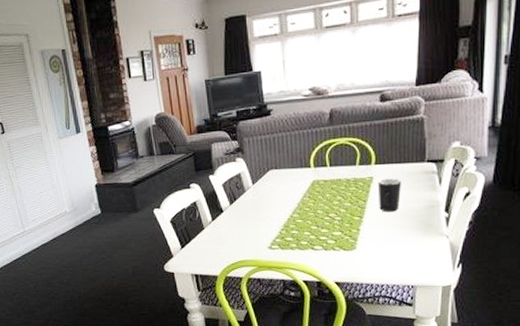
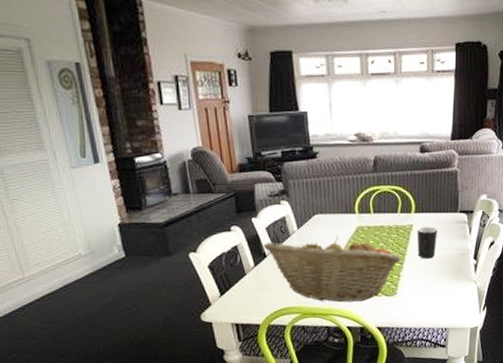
fruit basket: none [220,190,361,256] -> present [264,236,402,302]

